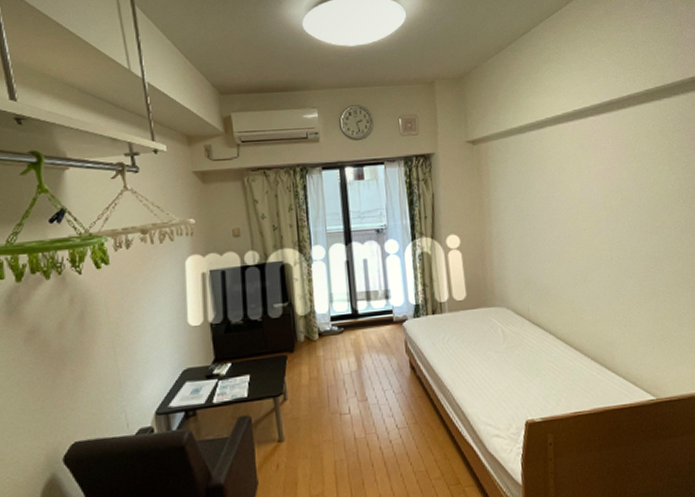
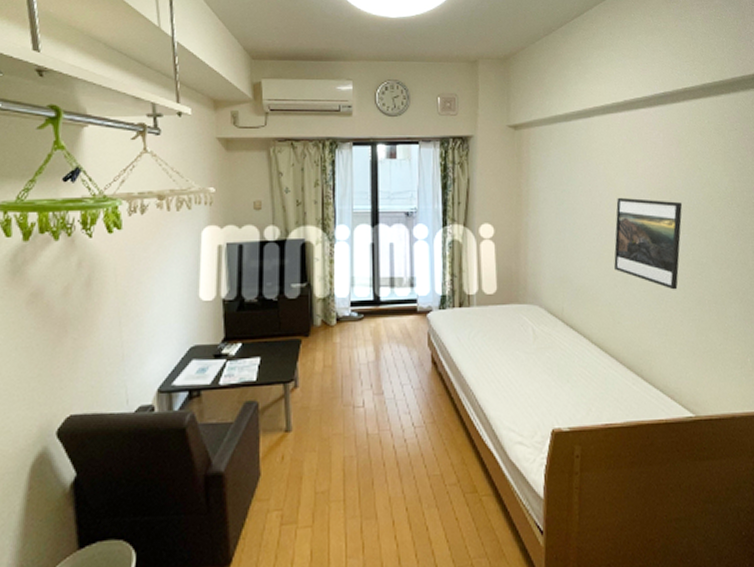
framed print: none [572,201,634,284] -> present [614,197,683,290]

